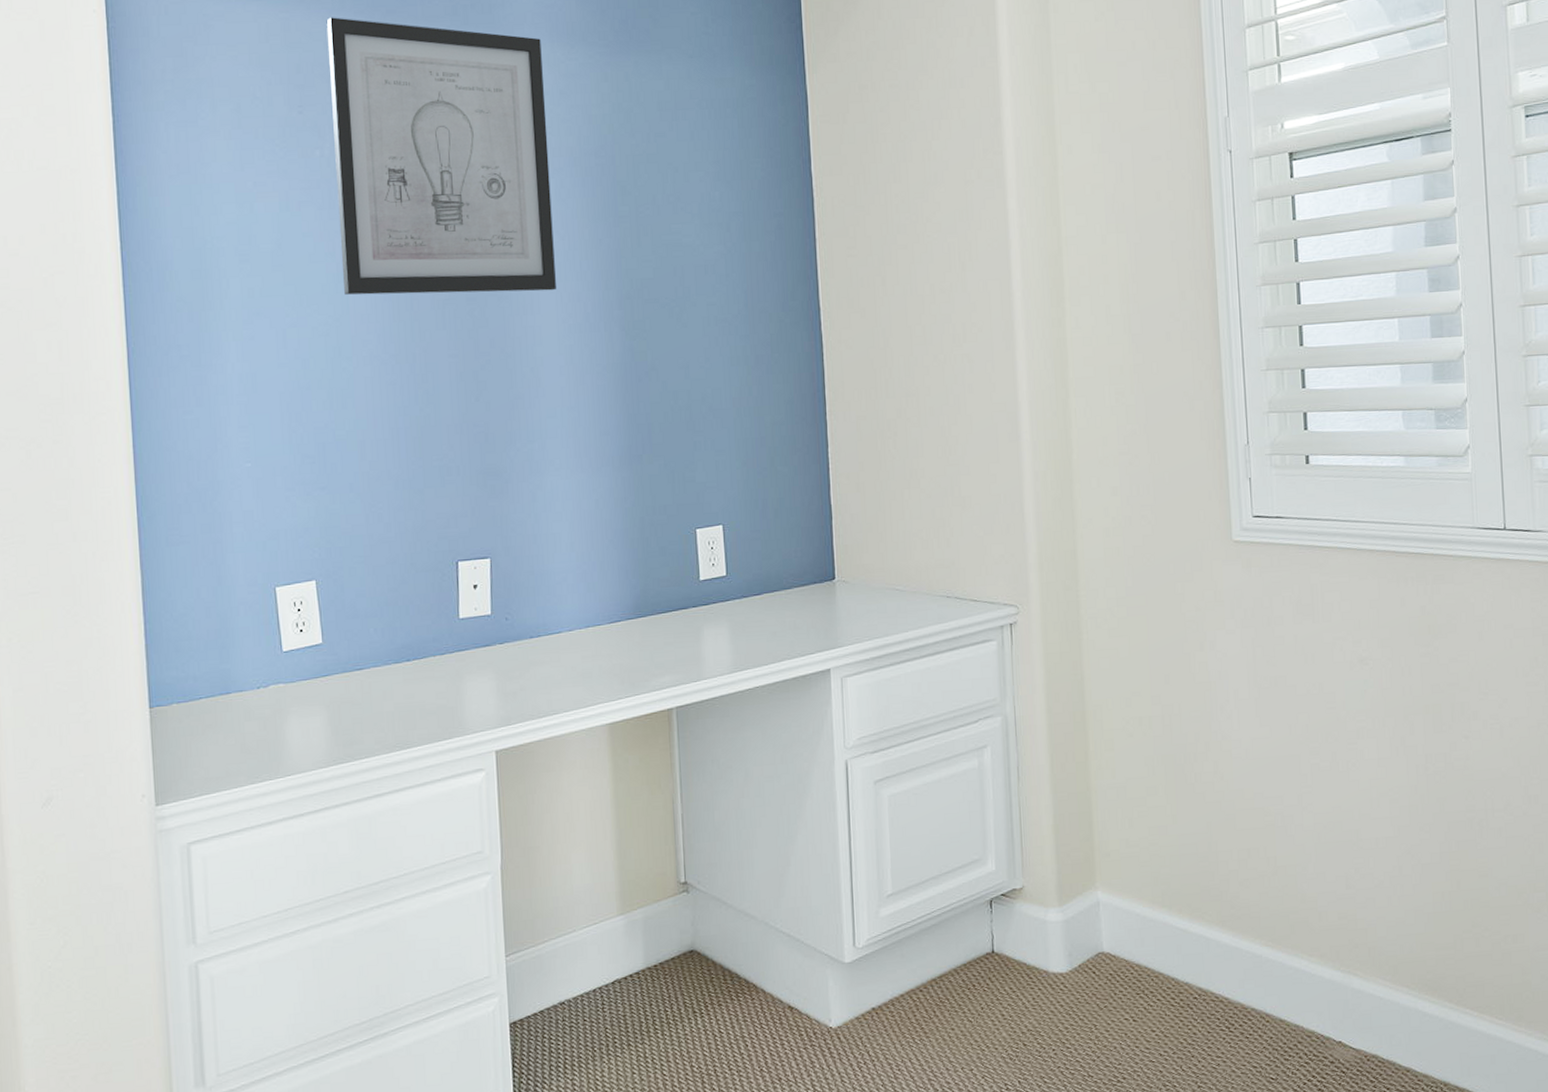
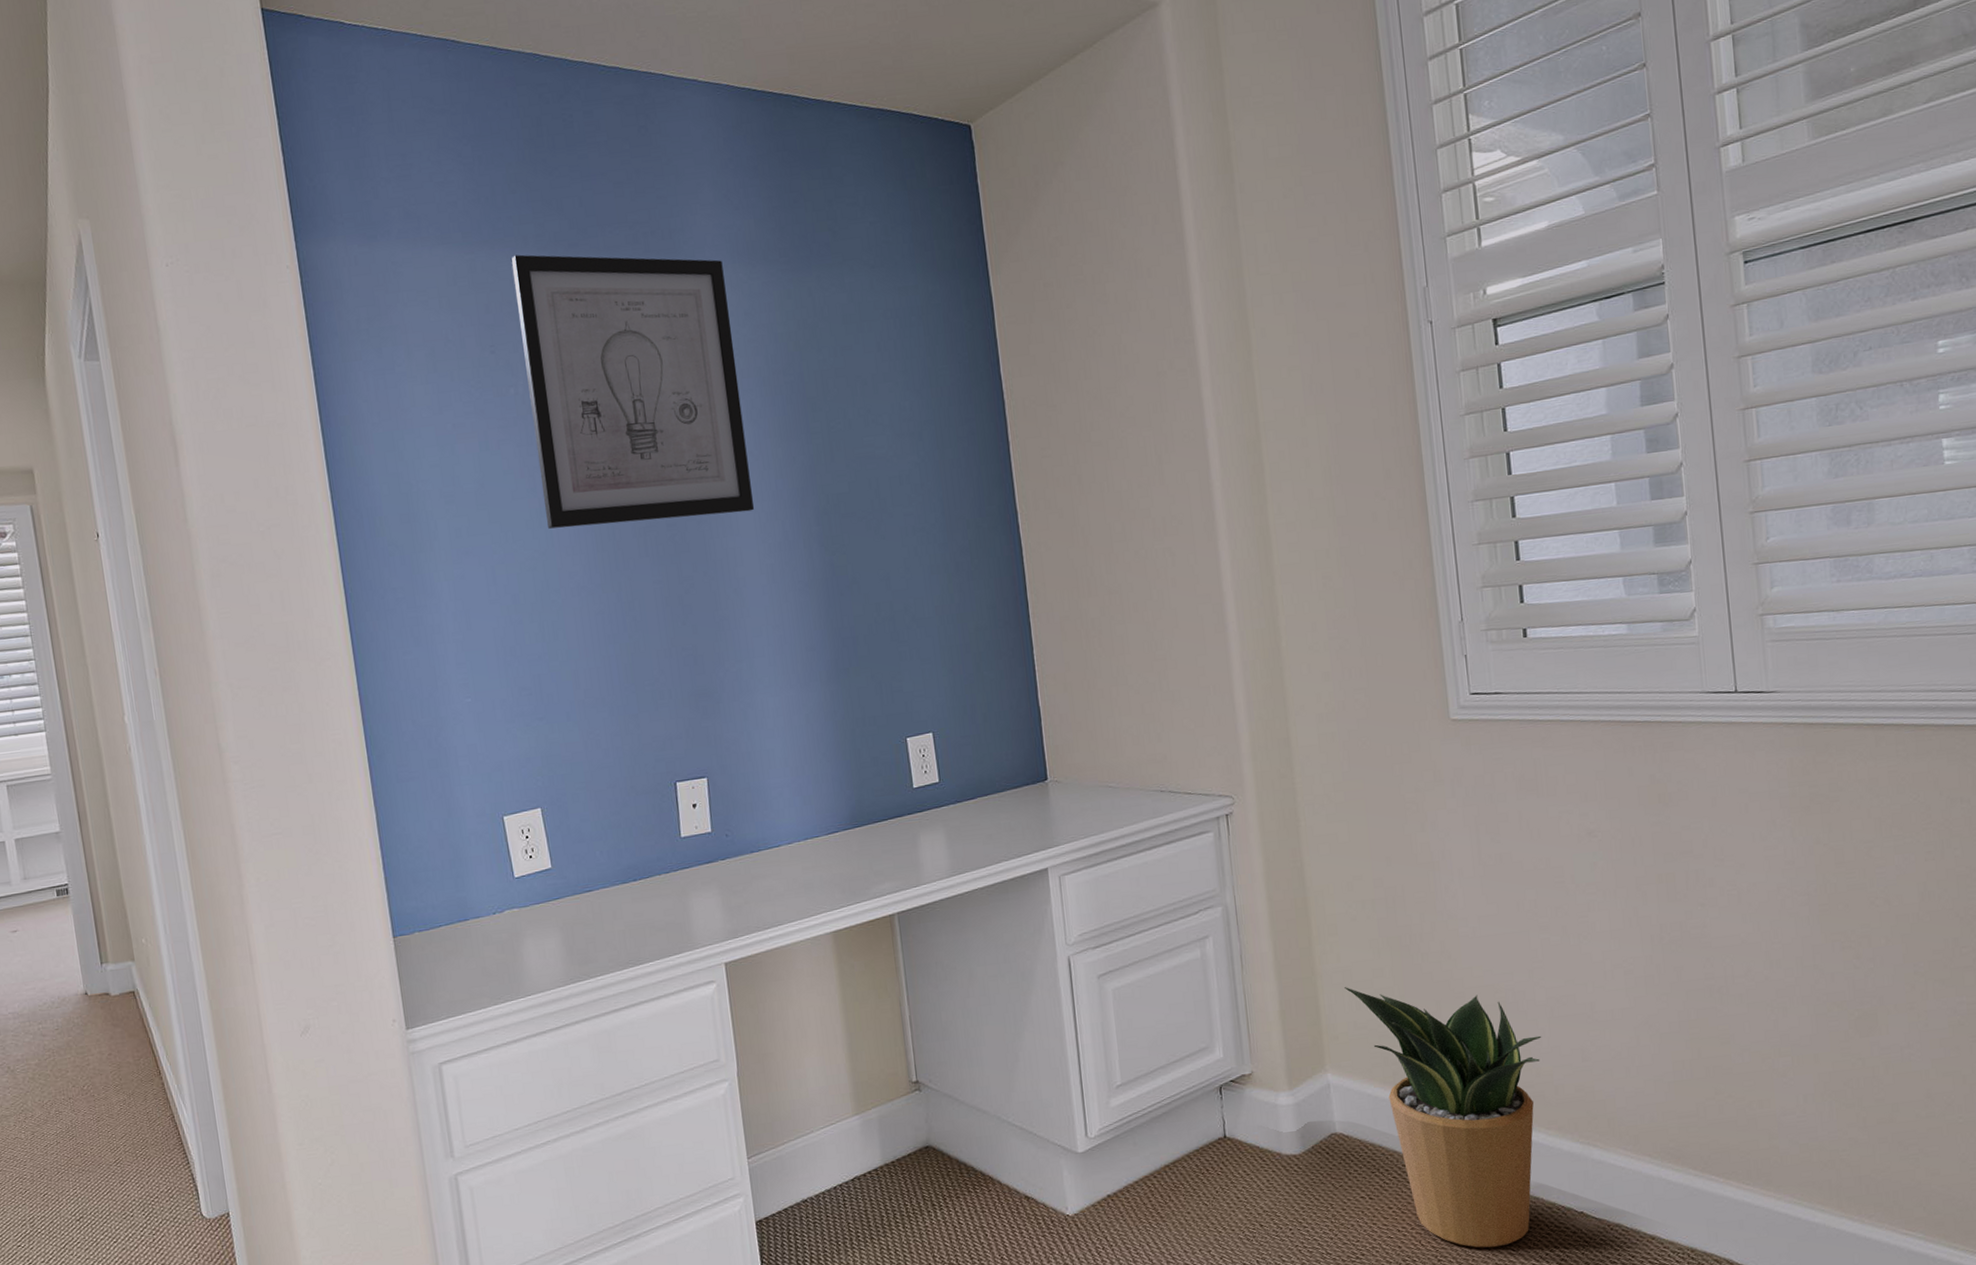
potted plant: none [1118,804,1308,1076] -> present [1345,987,1542,1248]

